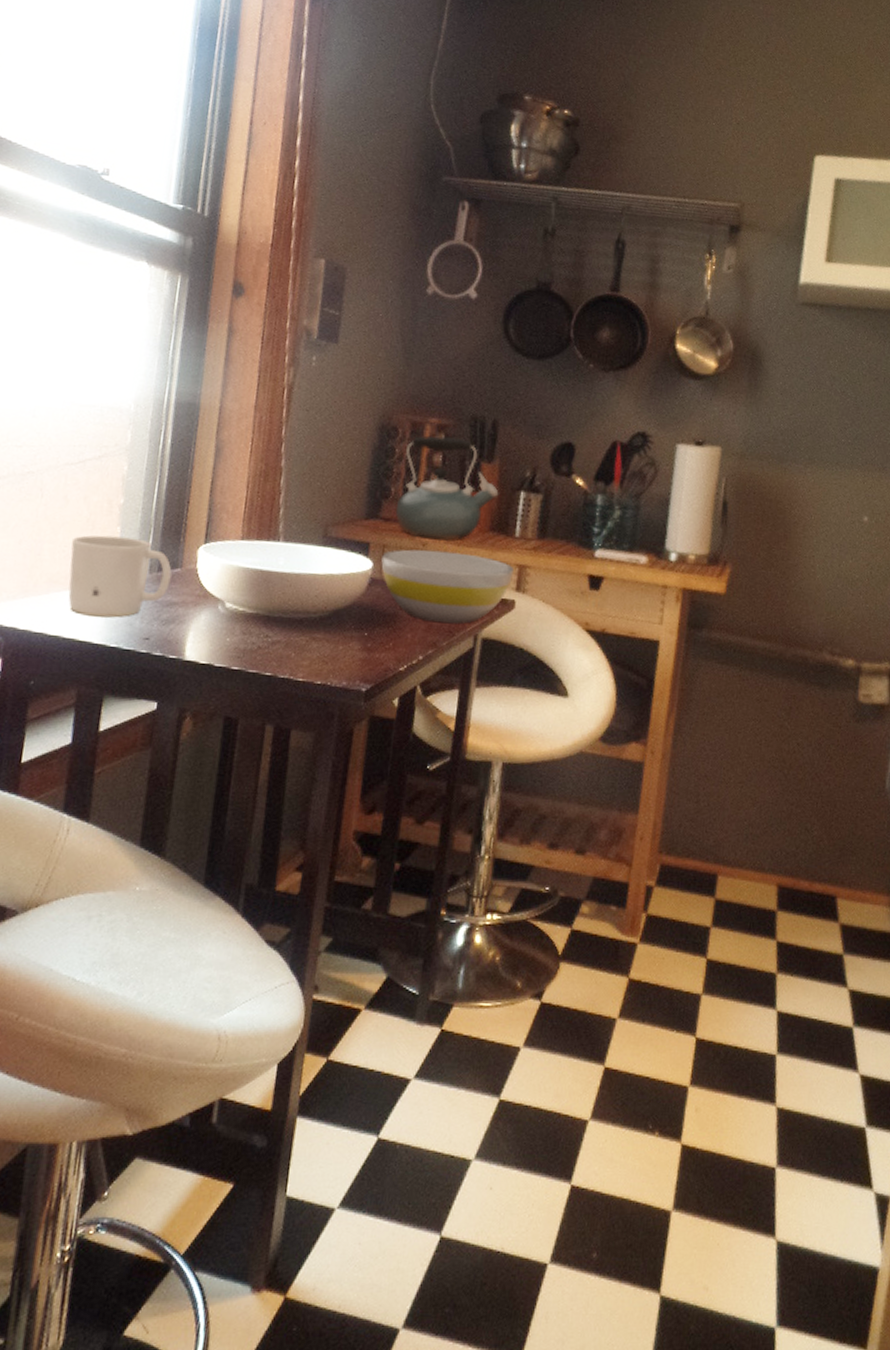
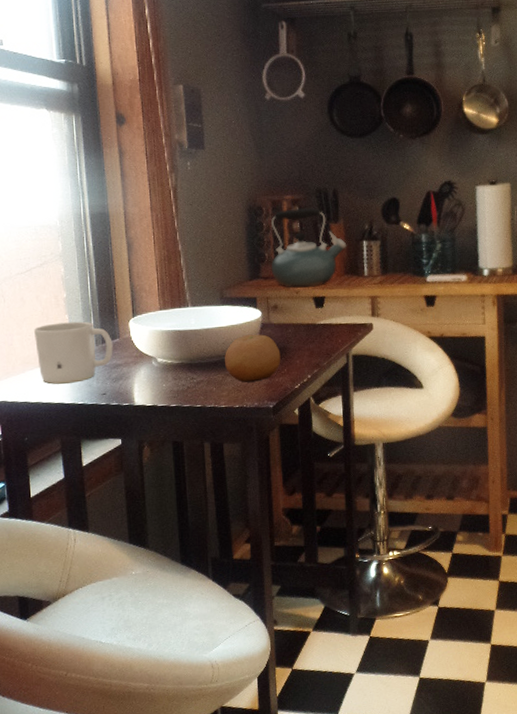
fruit: none [313,589,389,654] -> present [225,334,281,382]
bowl: present [381,549,514,624] -> none [267,294,368,349]

